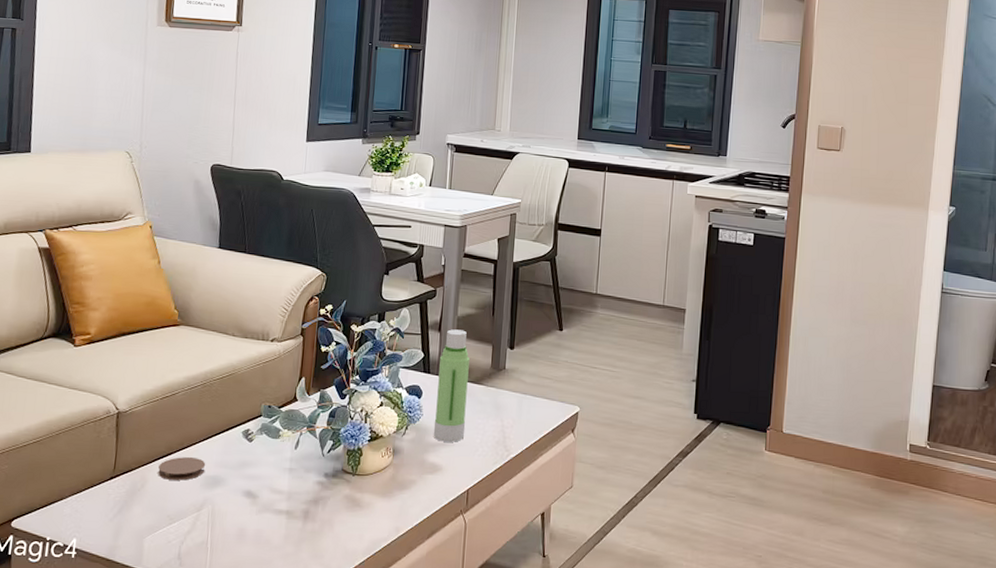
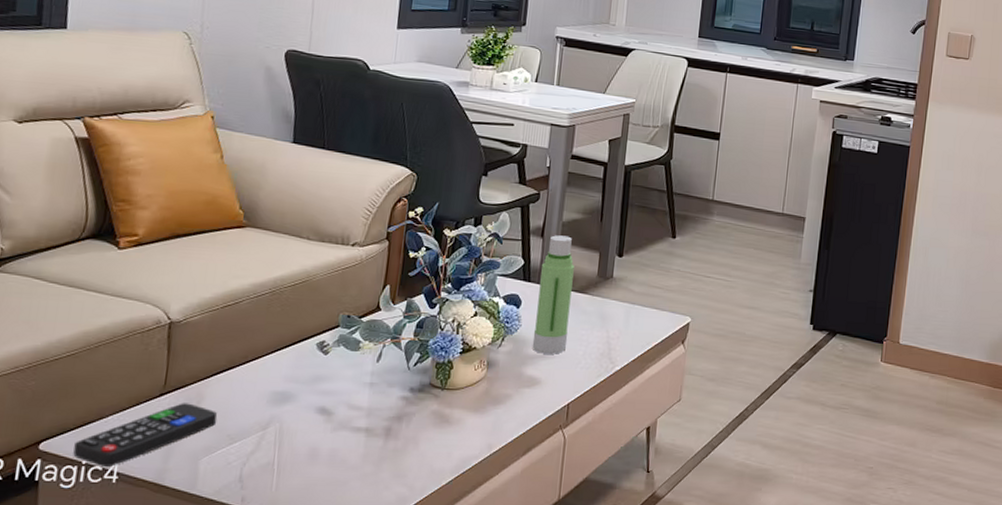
remote control: none [39,485,159,544] -> present [73,403,218,468]
coaster: present [158,457,206,481] -> none [217,371,274,397]

